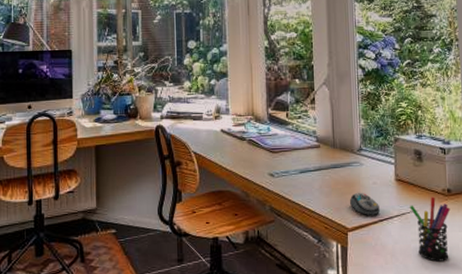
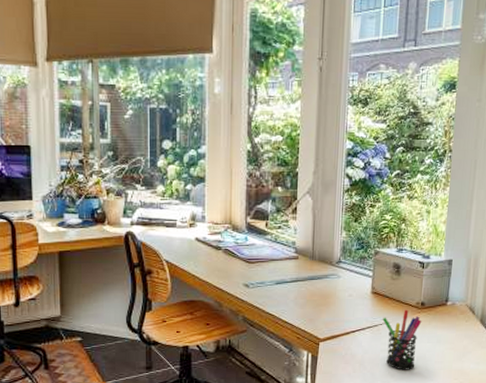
computer mouse: present [350,192,380,216] -> none [324,304,353,327]

